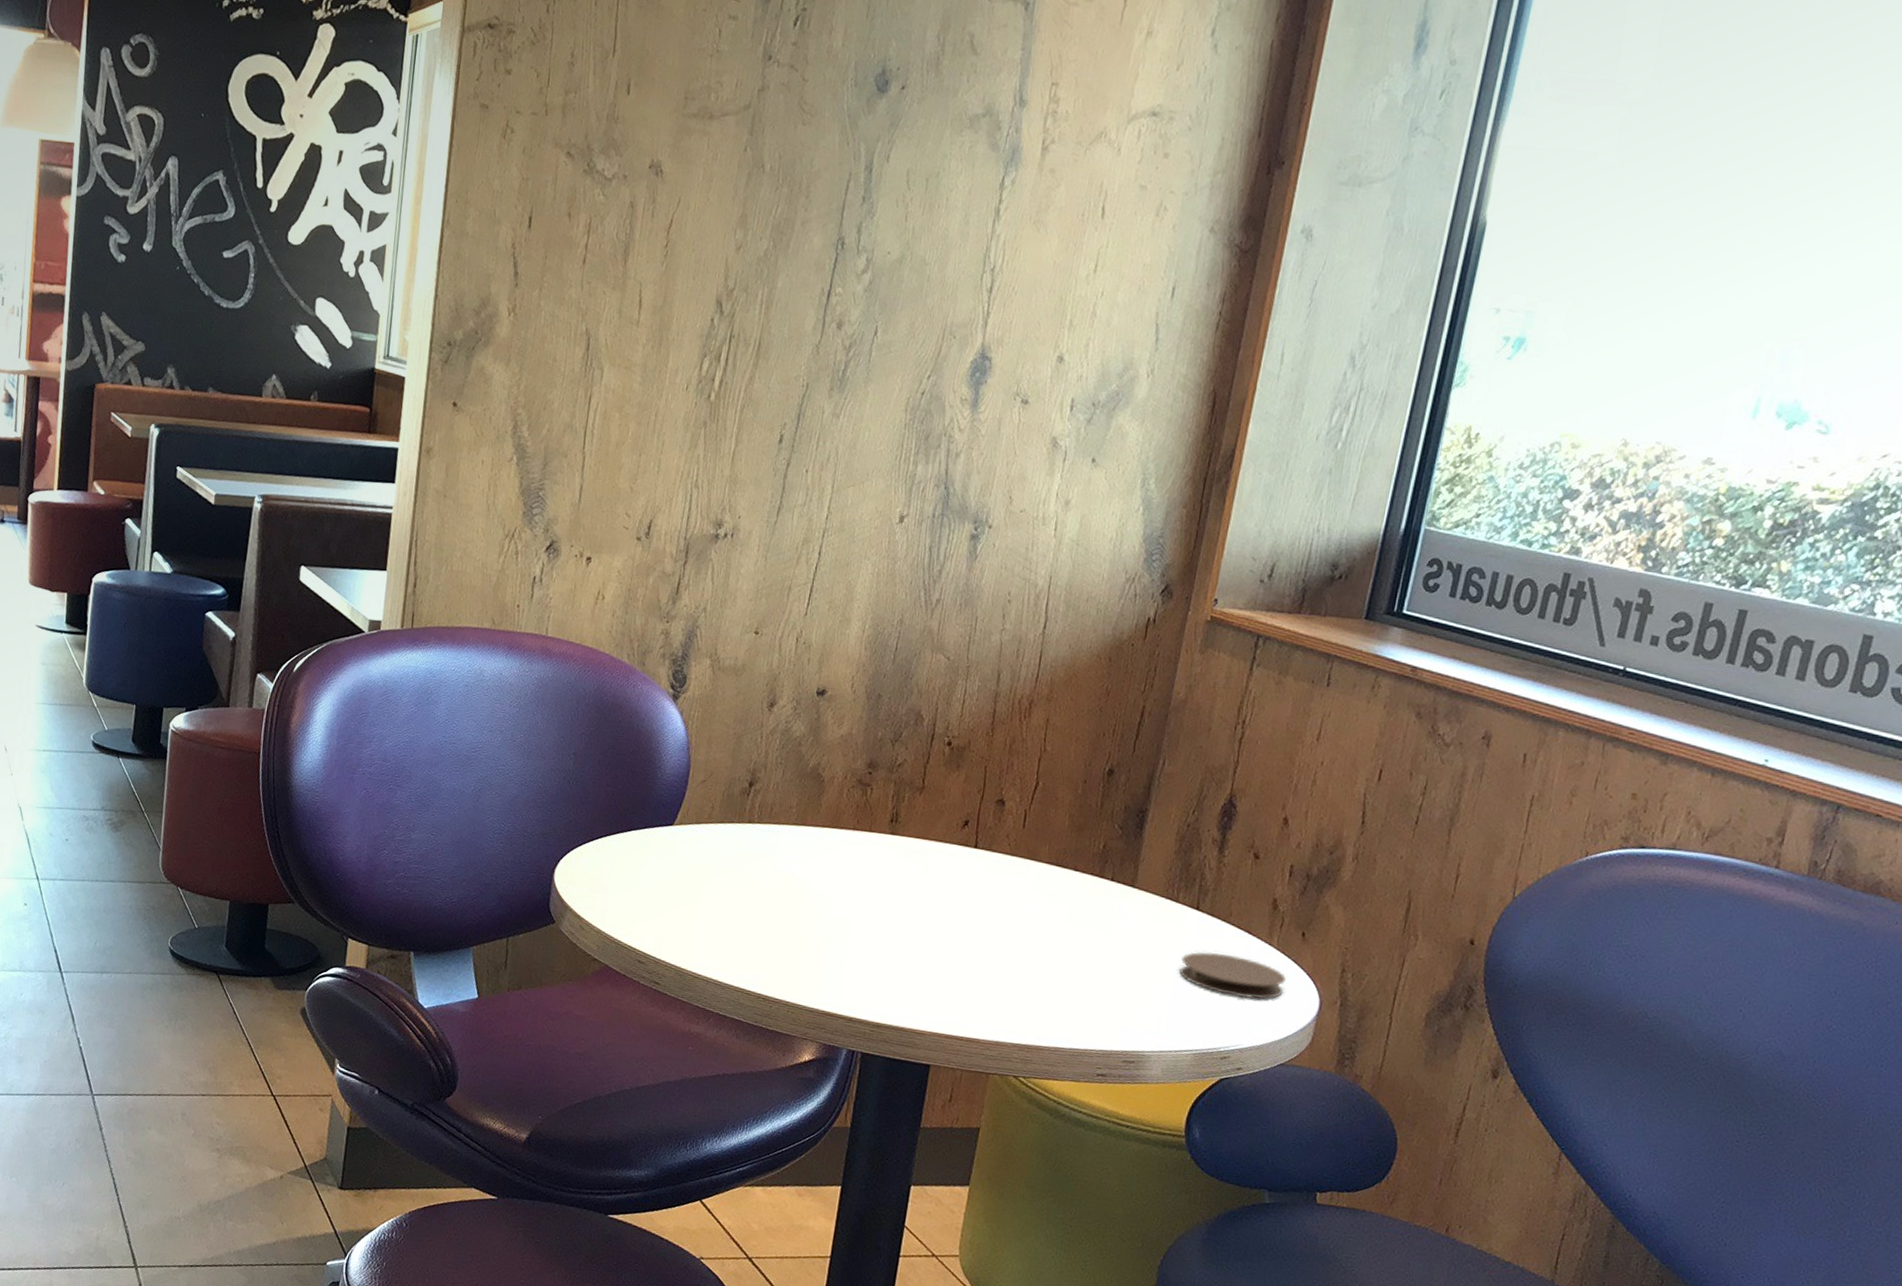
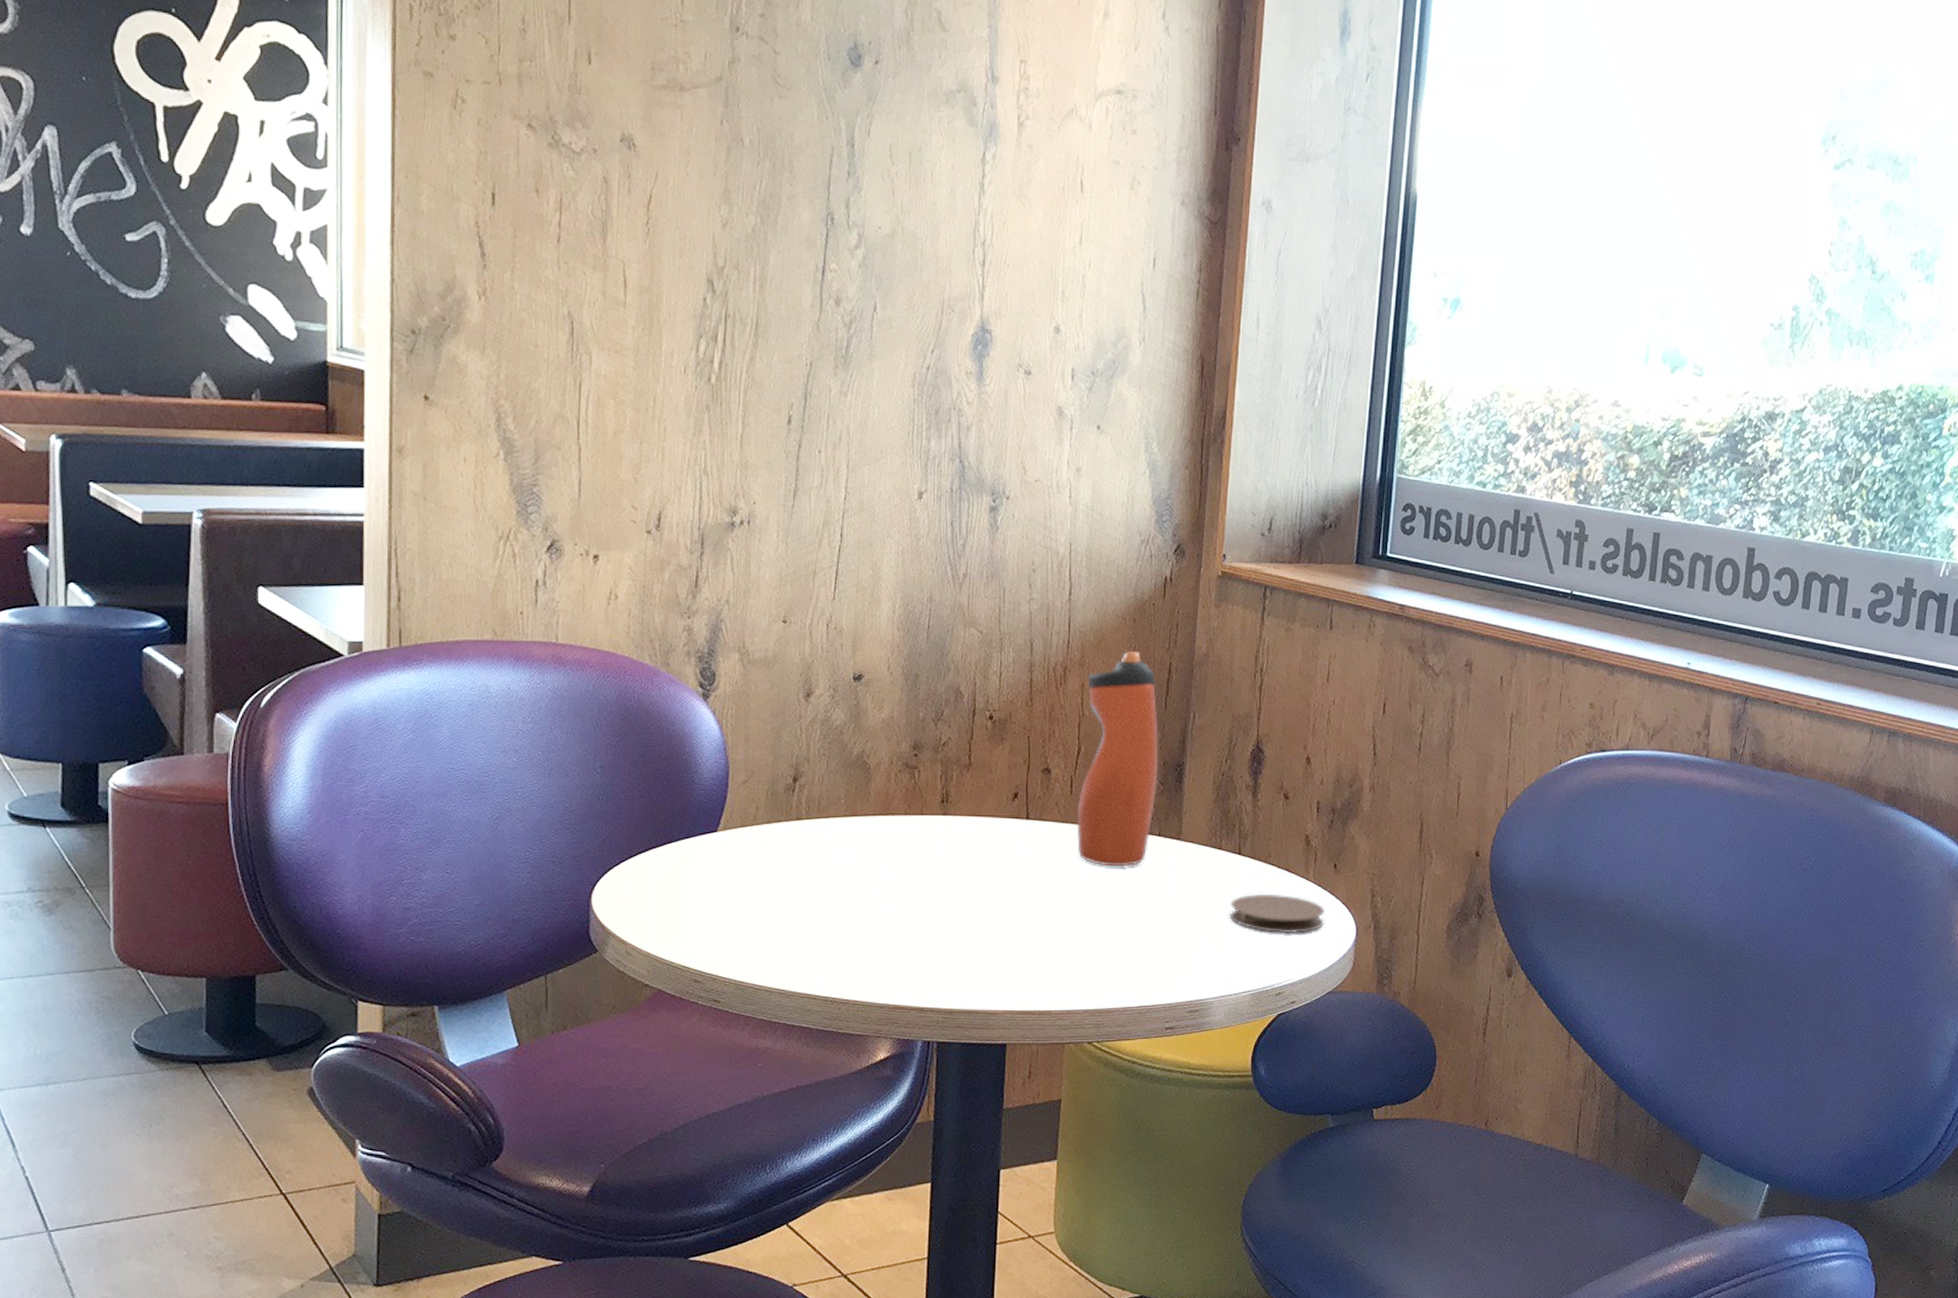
water bottle: none [1024,690,1126,907] -> present [1077,651,1159,867]

